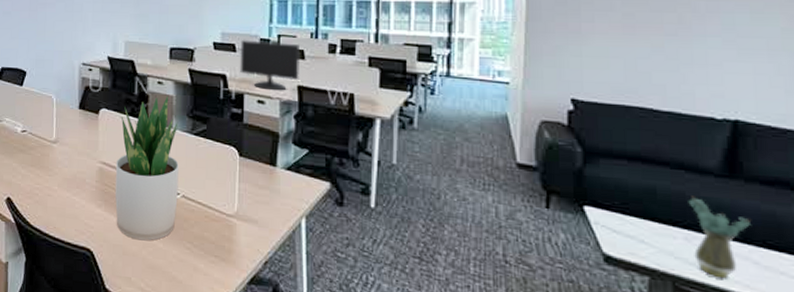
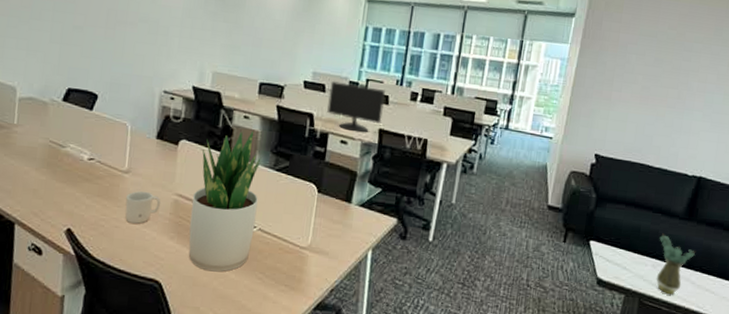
mug: none [55,159,87,192] -> present [124,191,161,224]

